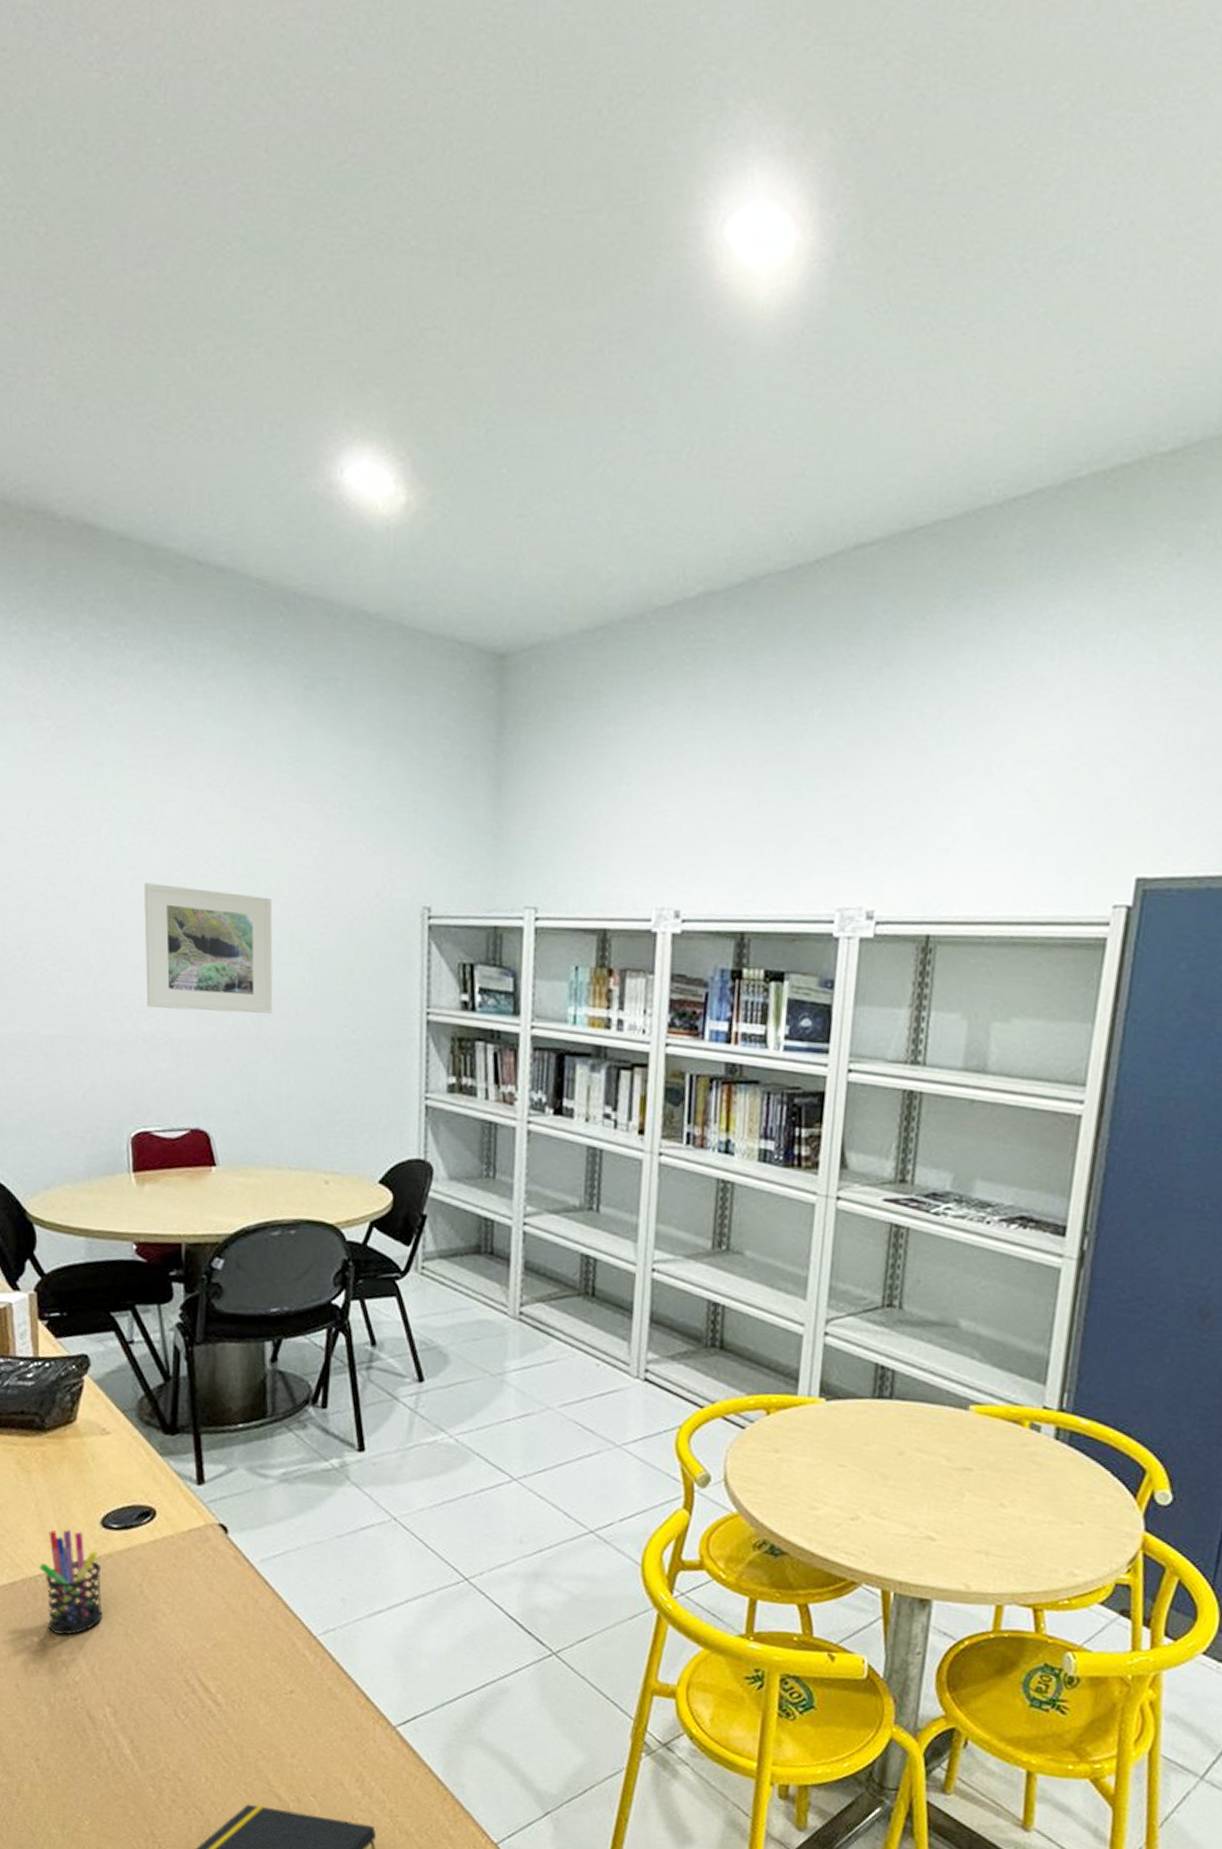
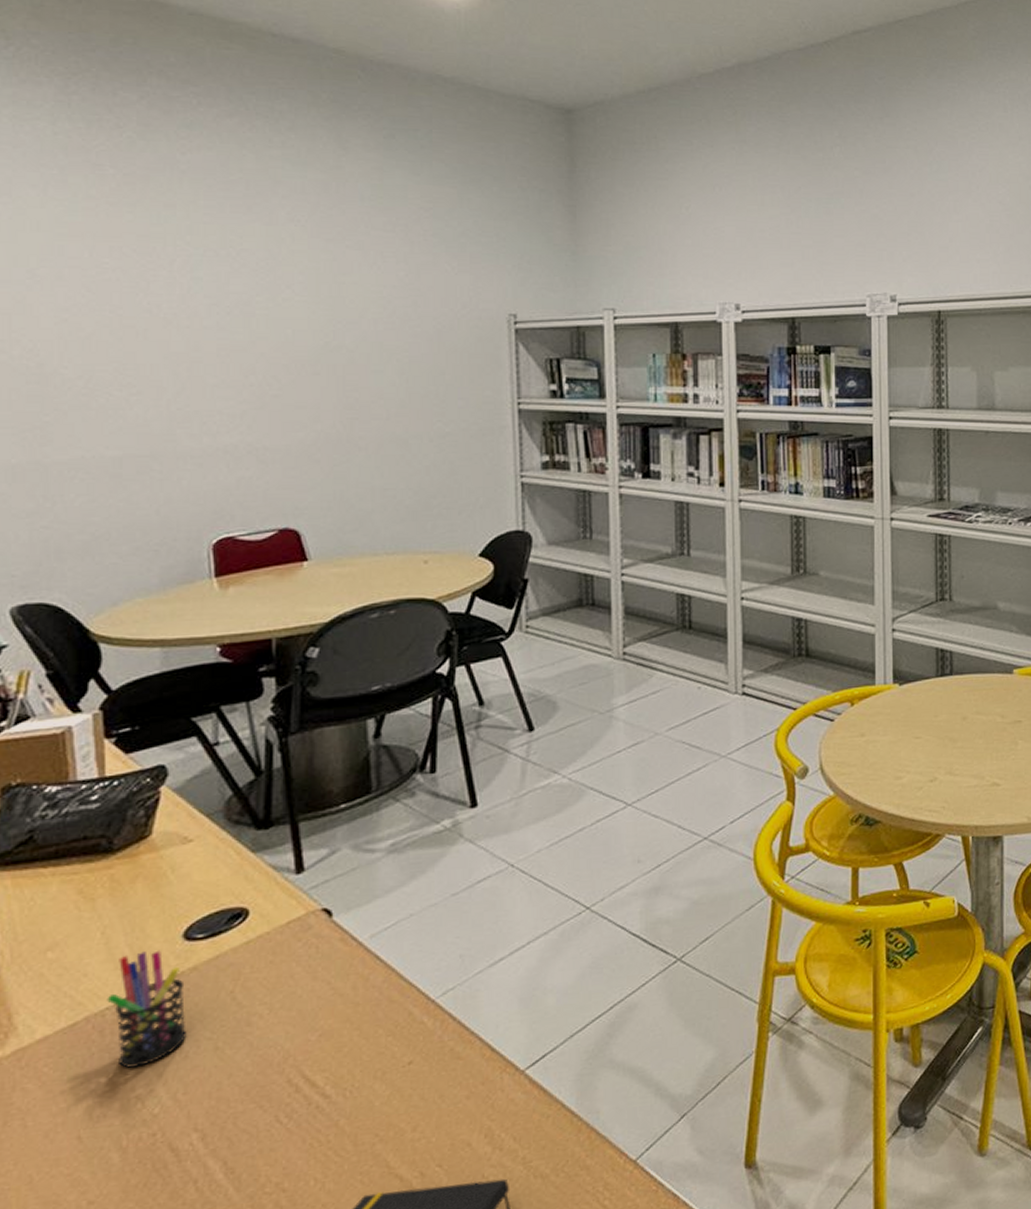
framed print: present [143,883,273,1014] -> none [221,309,363,422]

